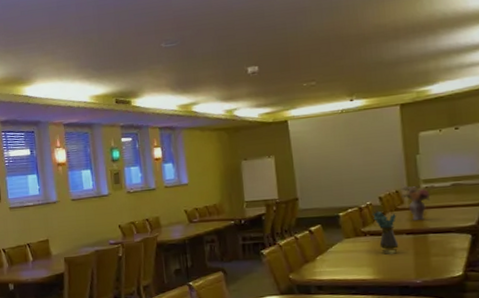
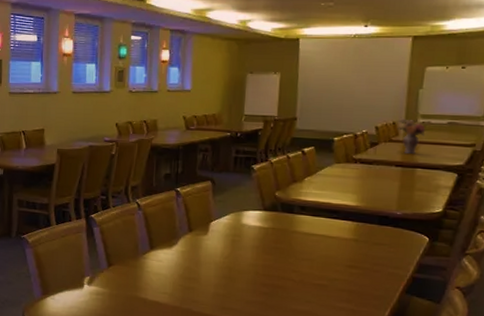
vase: present [371,209,399,255] -> none [365,138,389,184]

